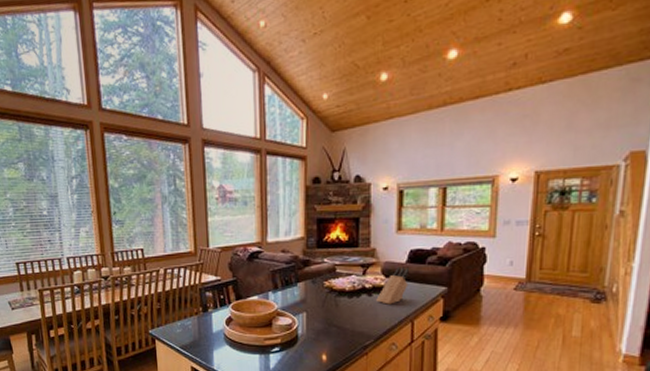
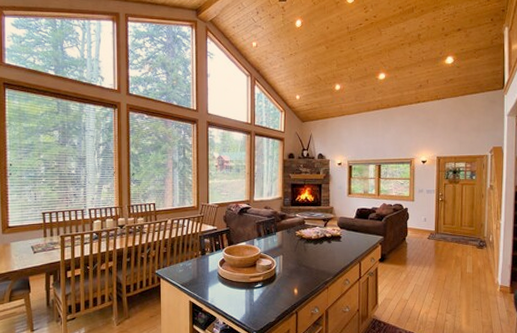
knife block: present [376,266,409,305] -> none [334,221,357,249]

